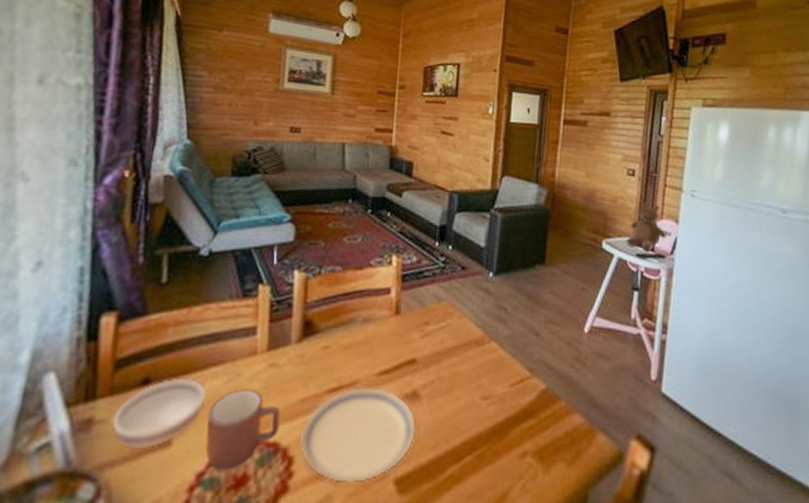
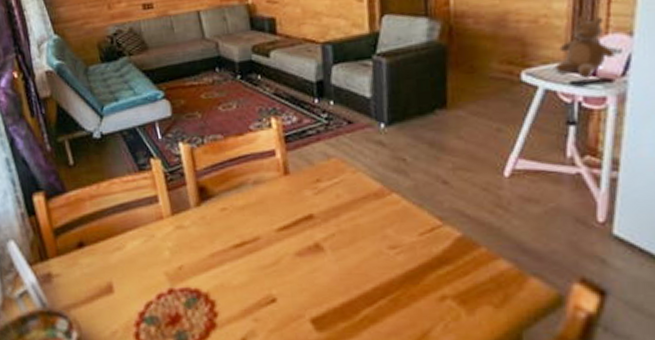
bowl: present [111,378,207,449] -> none [64,240,131,295]
mug: present [205,388,281,471] -> none [135,247,197,311]
plate: present [299,386,417,484] -> none [216,241,325,322]

